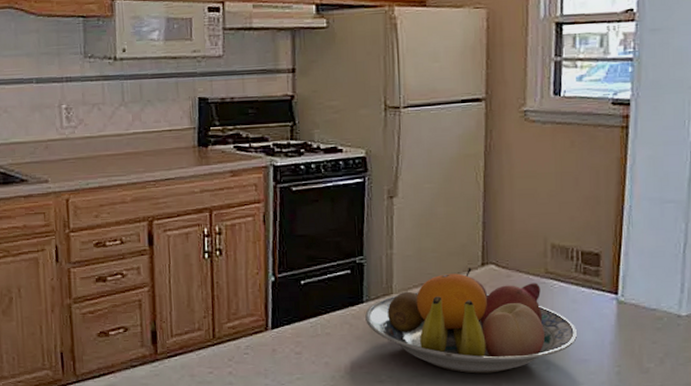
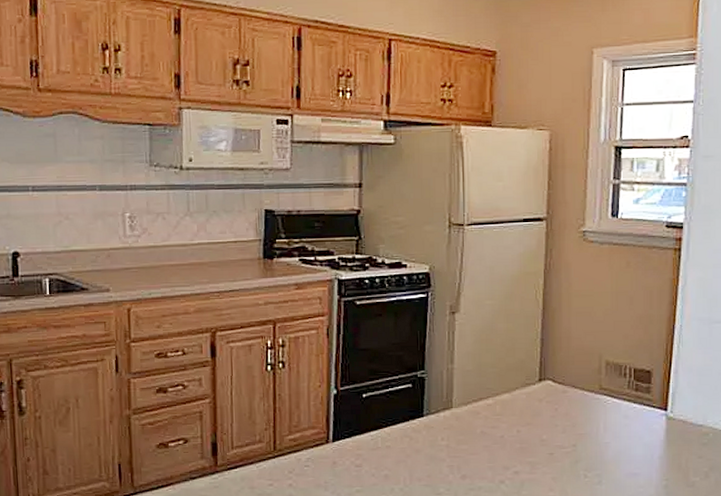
fruit bowl: present [365,267,577,374] -> none [425,382,628,487]

